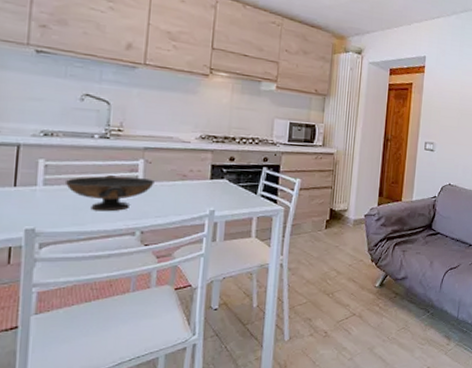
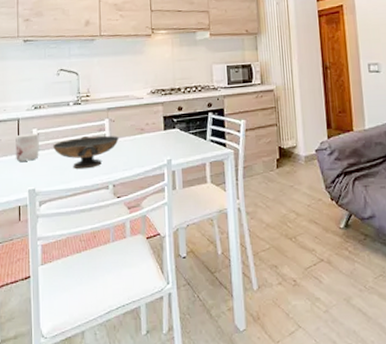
mug: none [10,163,47,196] -> present [15,133,39,162]

